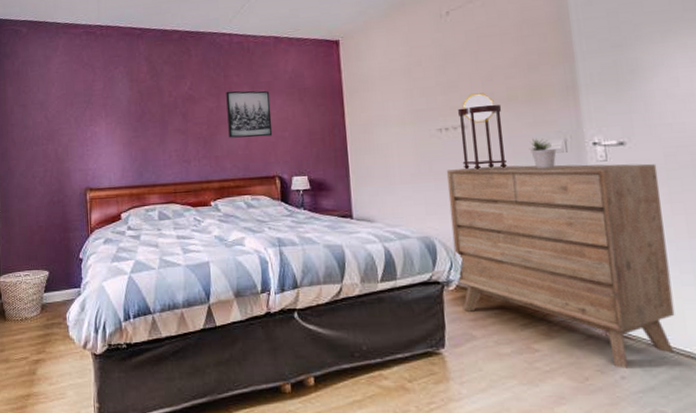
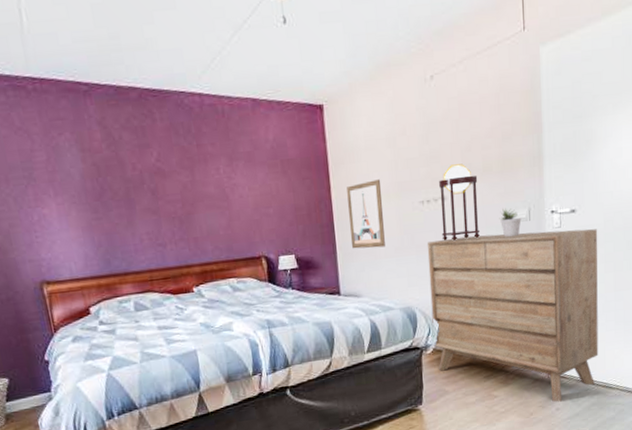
wall art: present [226,90,273,138] -> none [200,162,256,217]
wall art: none [361,107,401,174] -> present [347,179,385,249]

